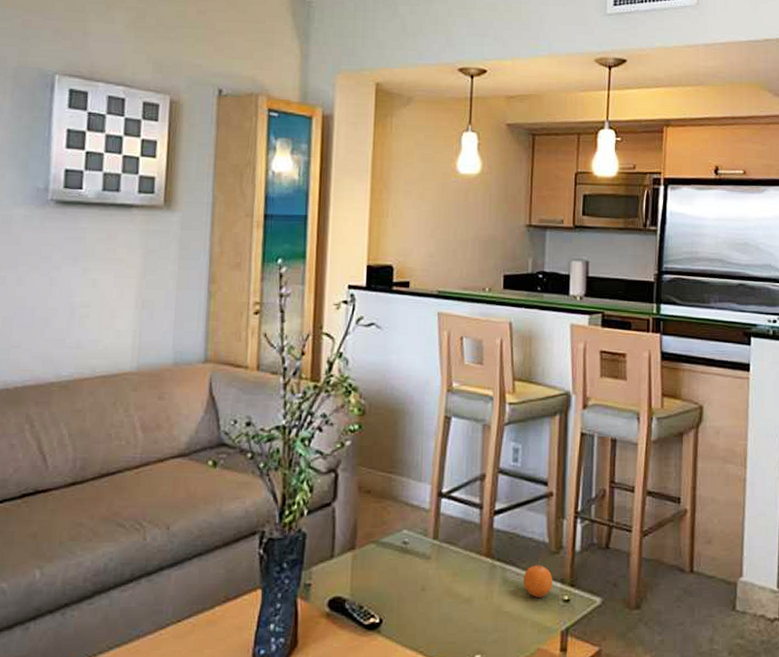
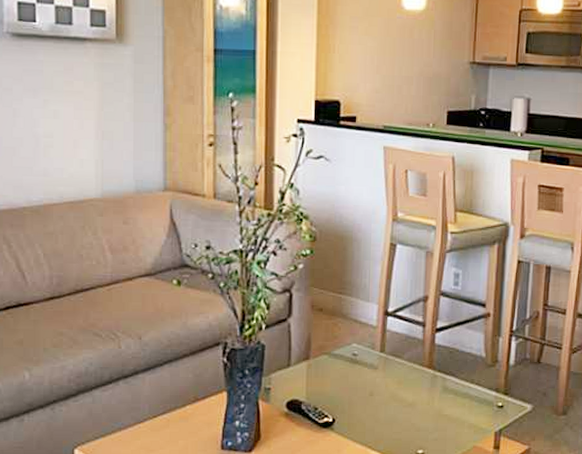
fruit: present [523,565,553,597] -> none [462,376,489,403]

